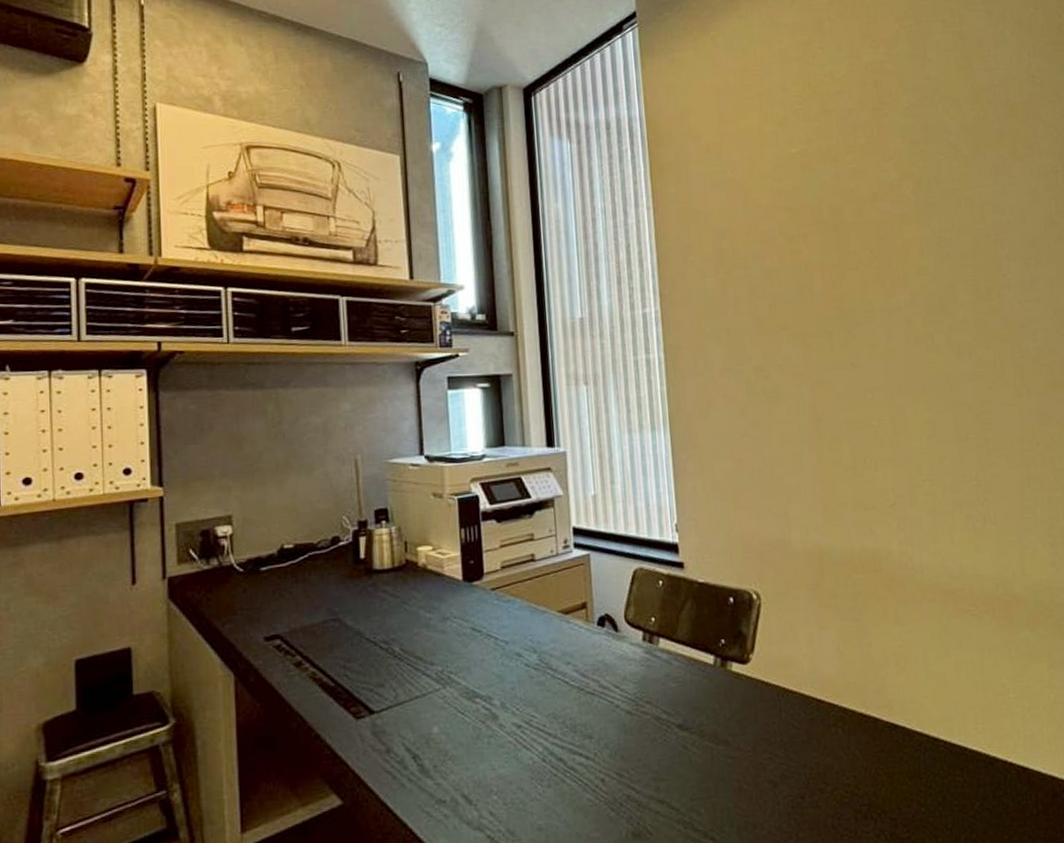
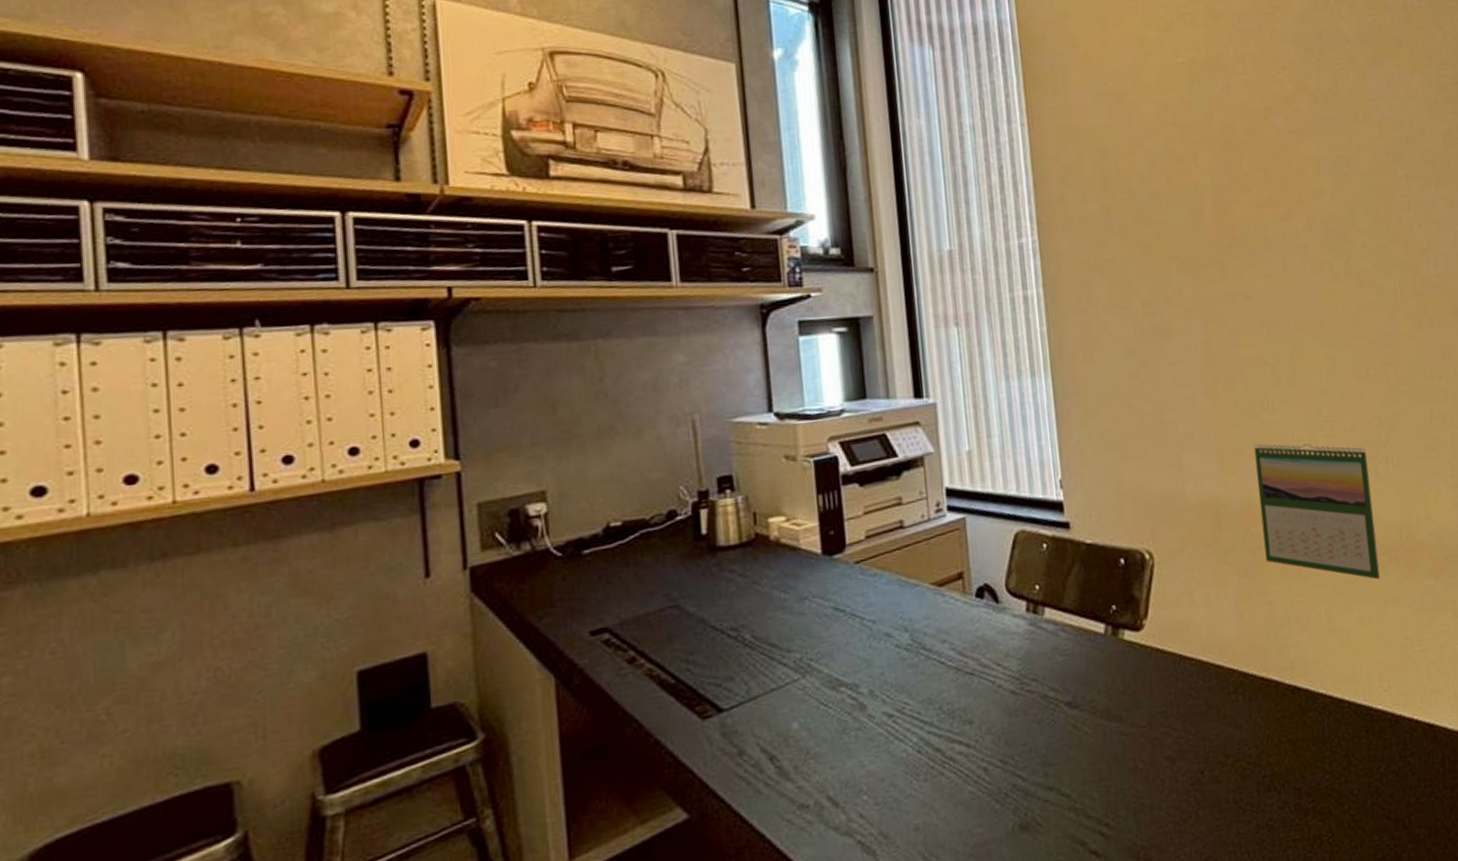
calendar: none [856,498,977,629] -> present [1254,443,1381,580]

